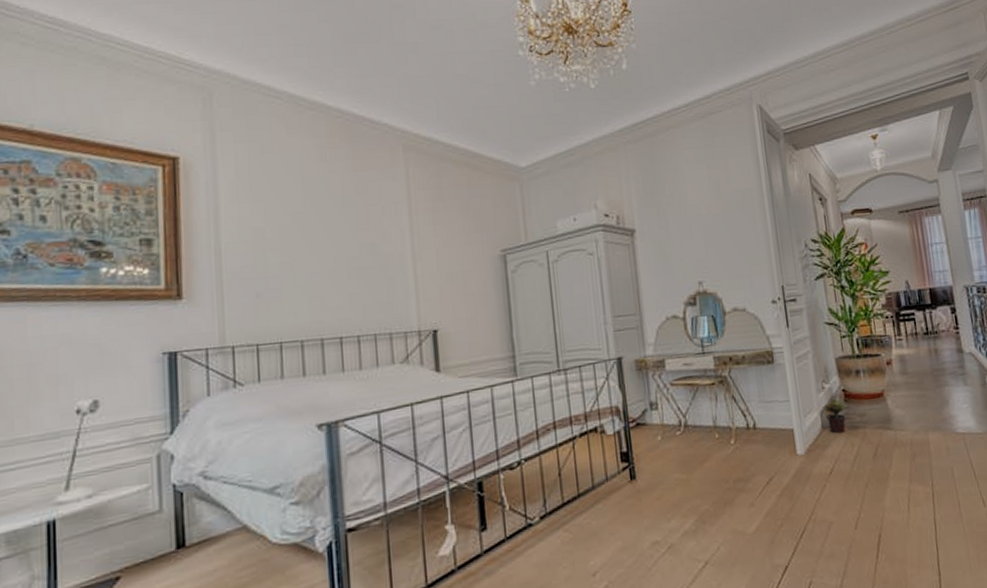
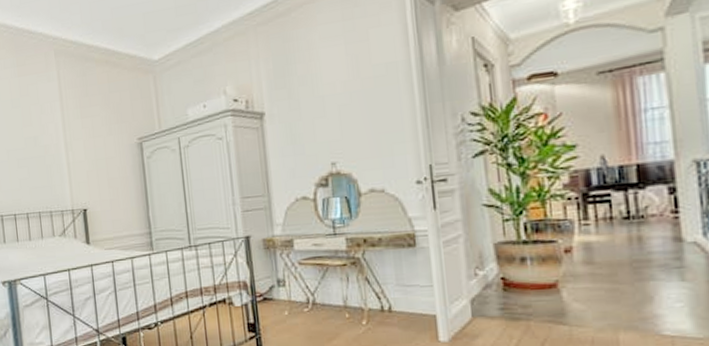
potted plant: present [822,398,847,434] -> none [473,286,506,324]

